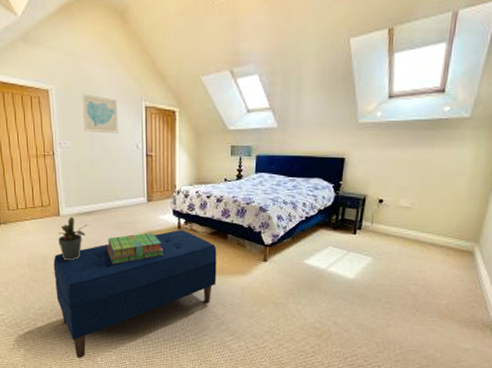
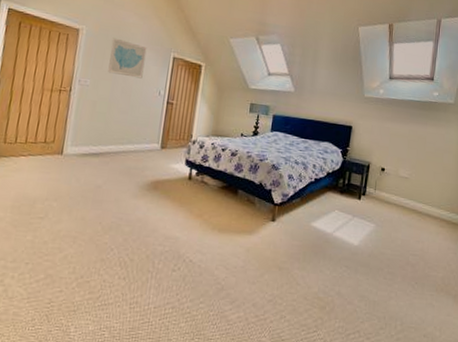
bench: present [53,230,217,359] -> none [36,180,226,329]
potted plant: present [58,217,89,261] -> none [54,156,93,206]
stack of books: present [106,232,164,265] -> none [107,180,170,214]

